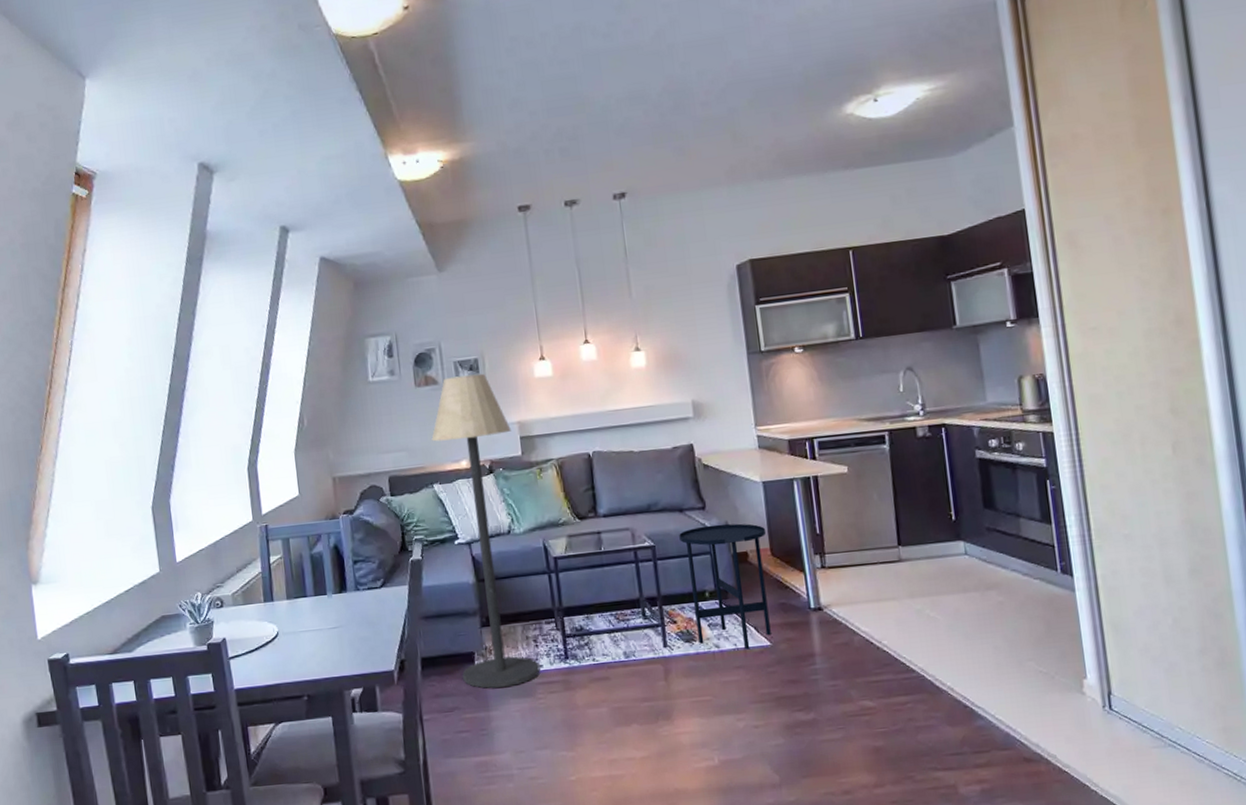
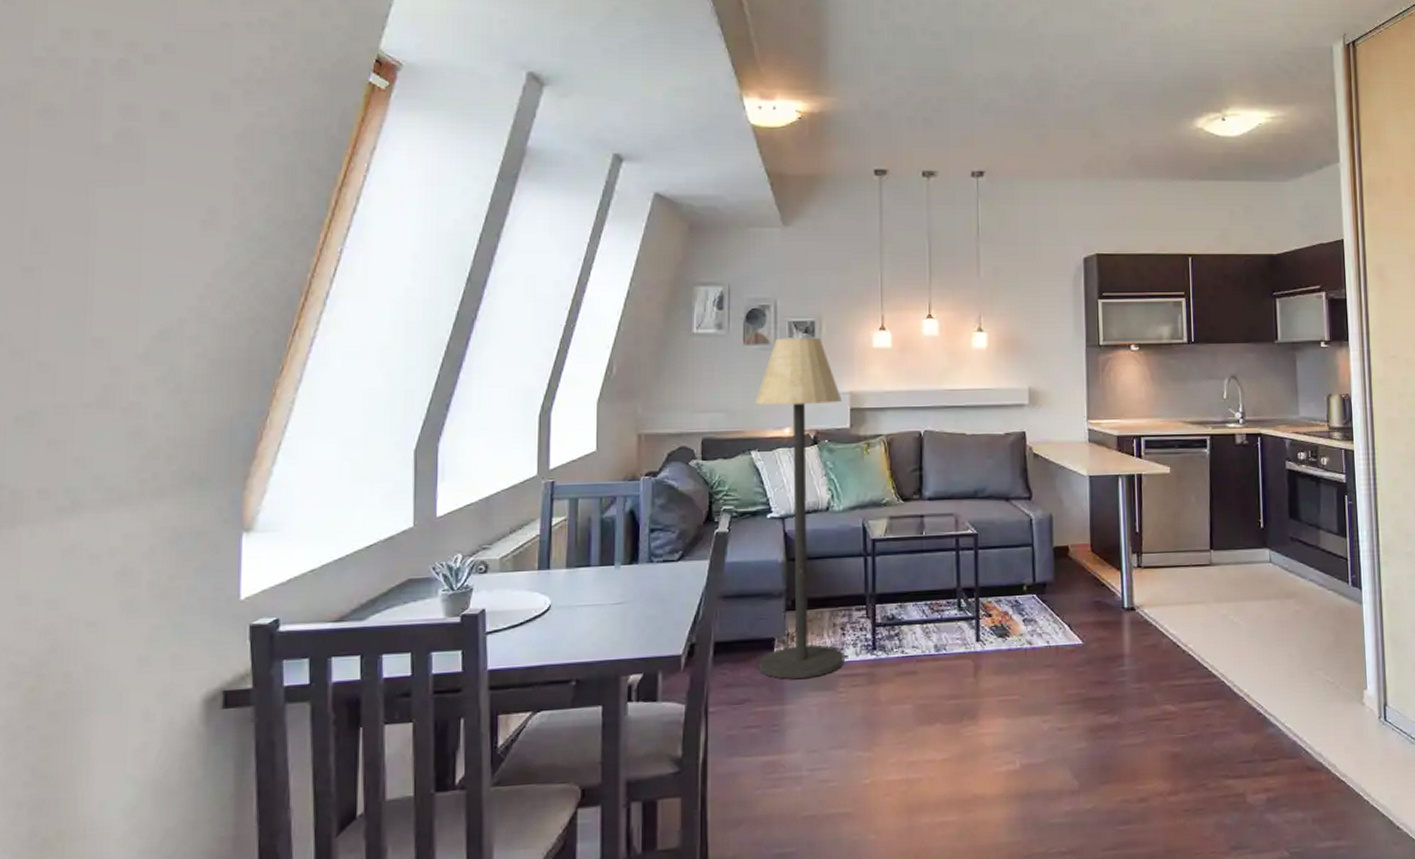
side table: present [679,523,771,650] -> none [1003,516,1089,648]

